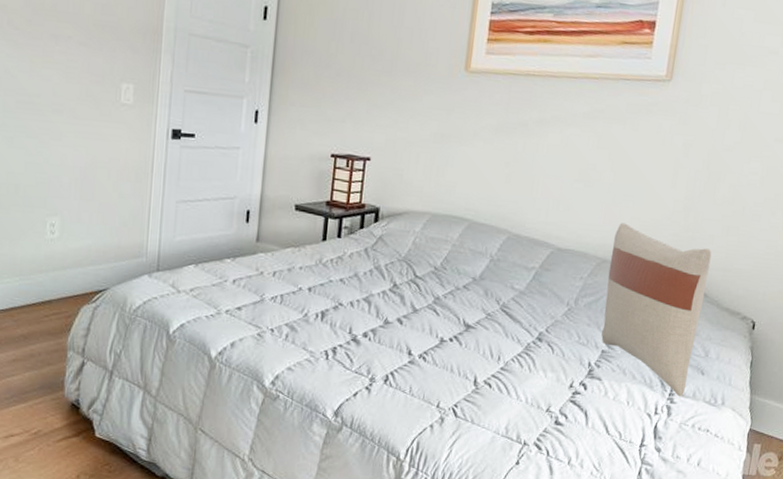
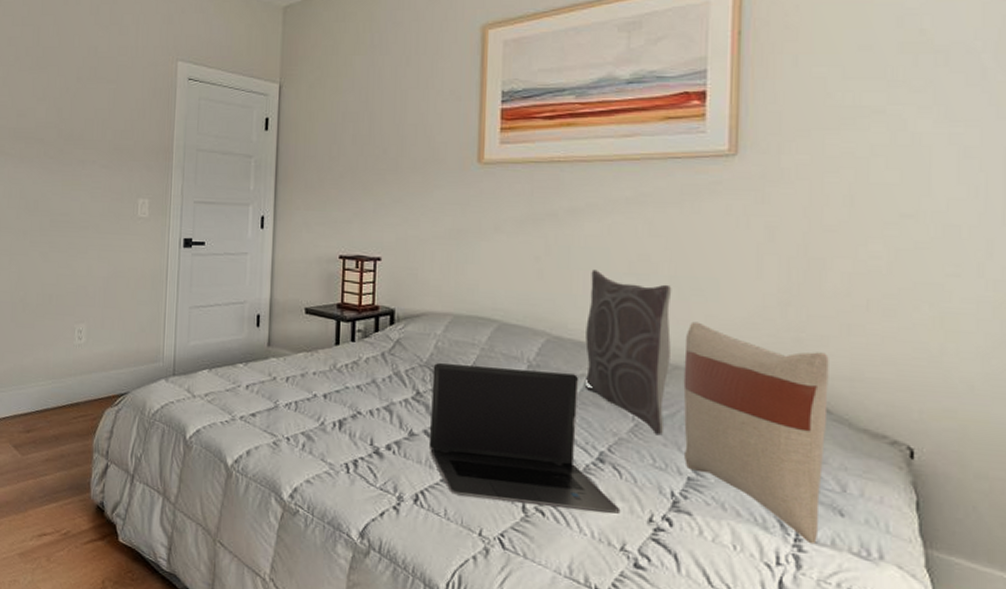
laptop computer: none [400,258,550,383] -> present [428,363,621,514]
pillow: none [534,176,610,317] -> present [585,269,672,436]

